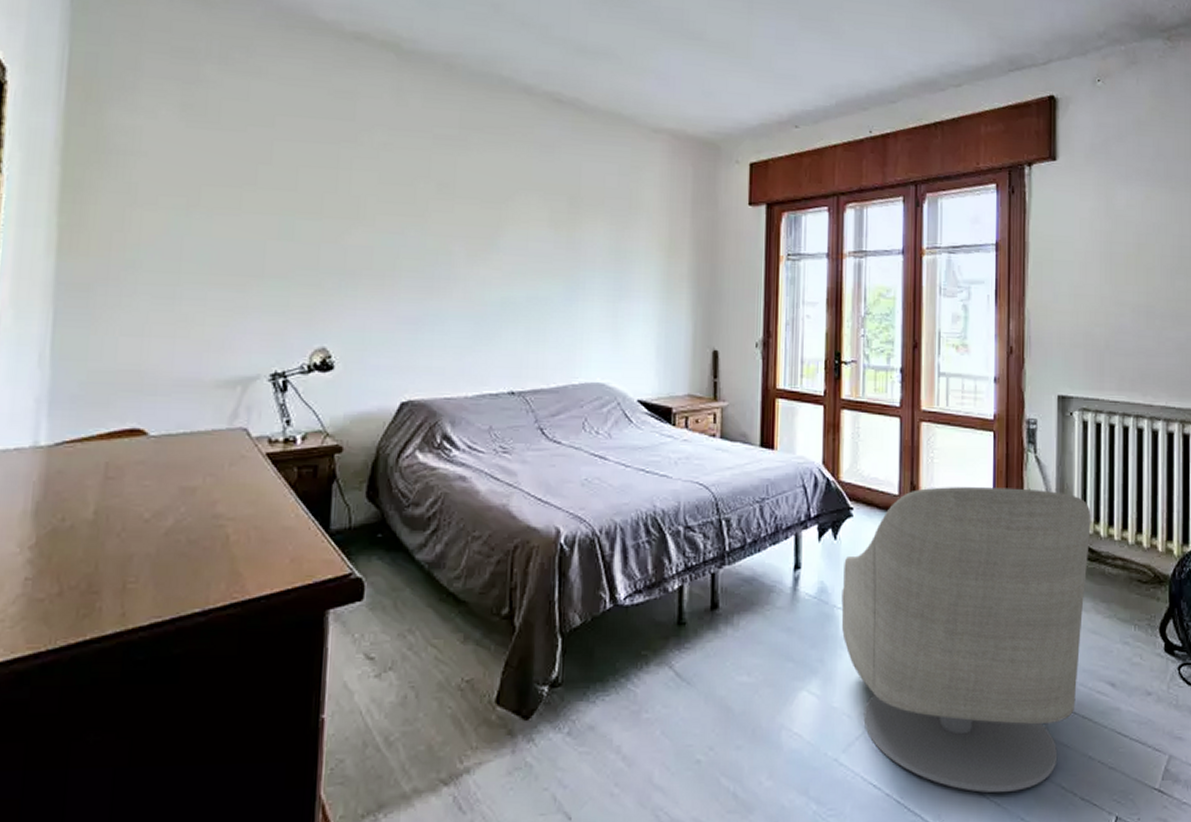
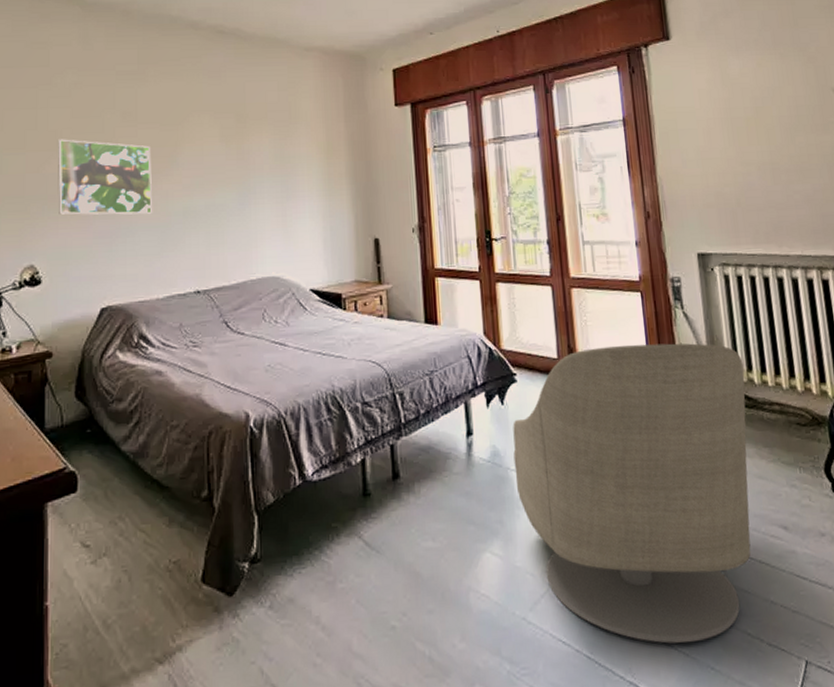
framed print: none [358,207,469,303] -> present [58,139,153,215]

